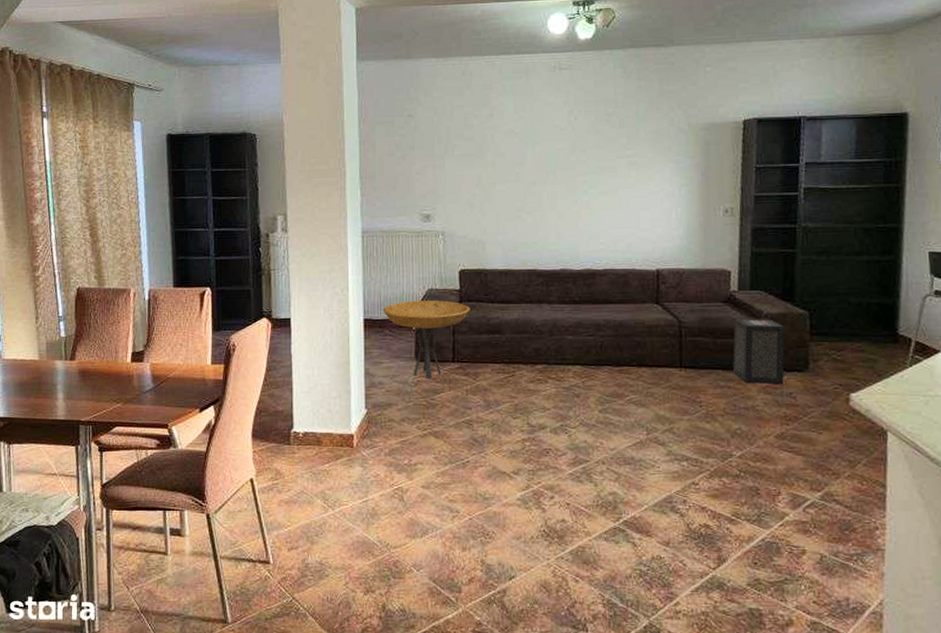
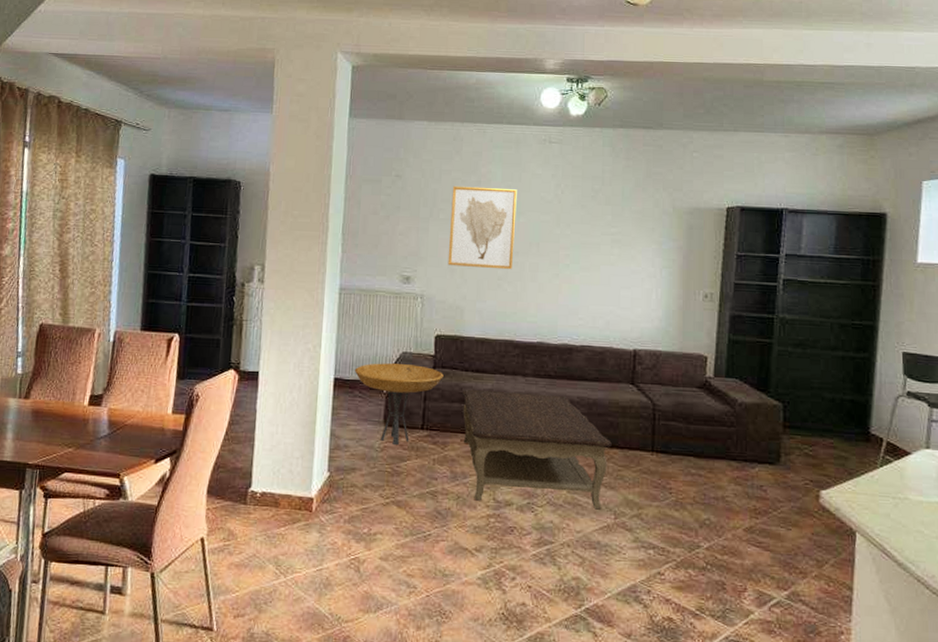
wall art: none [465,119,531,201] -> present [447,186,517,270]
coffee table: none [490,319,640,427] -> present [462,389,612,510]
speaker: present [732,318,785,384] -> none [704,405,759,475]

